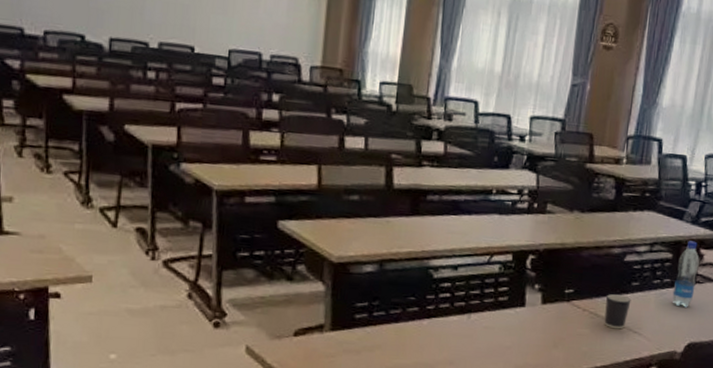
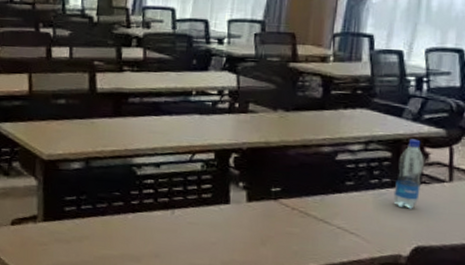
mug: present [604,294,631,329] -> none [316,193,346,230]

